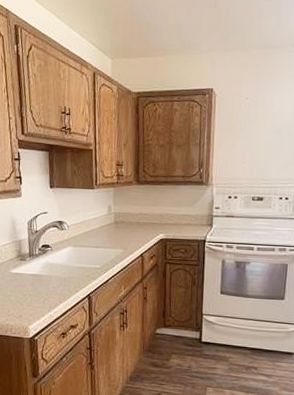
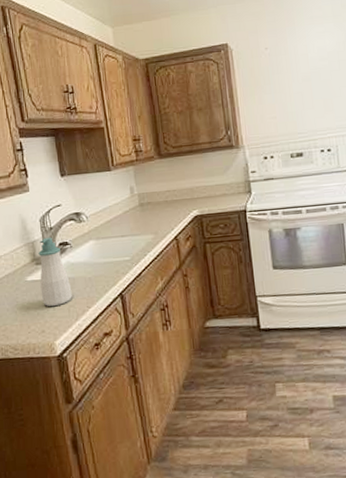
soap bottle: none [22,238,48,297] -> present [38,237,72,306]

